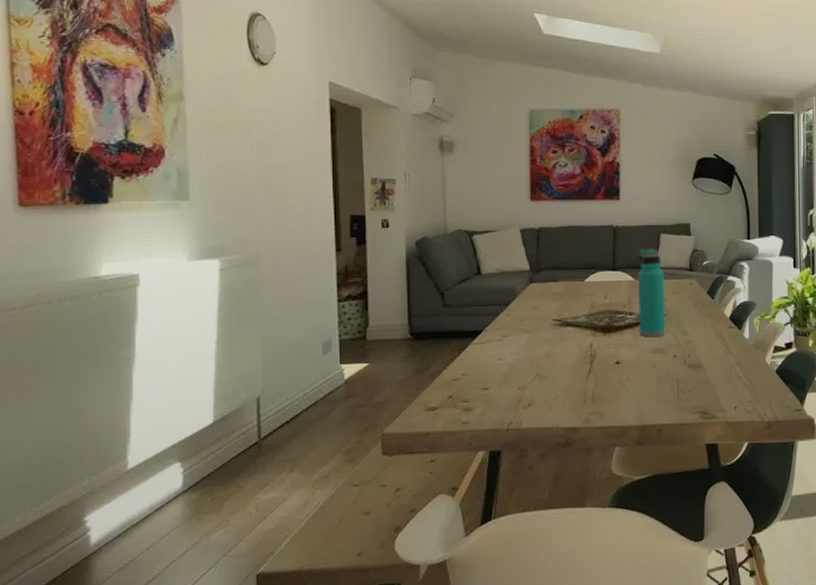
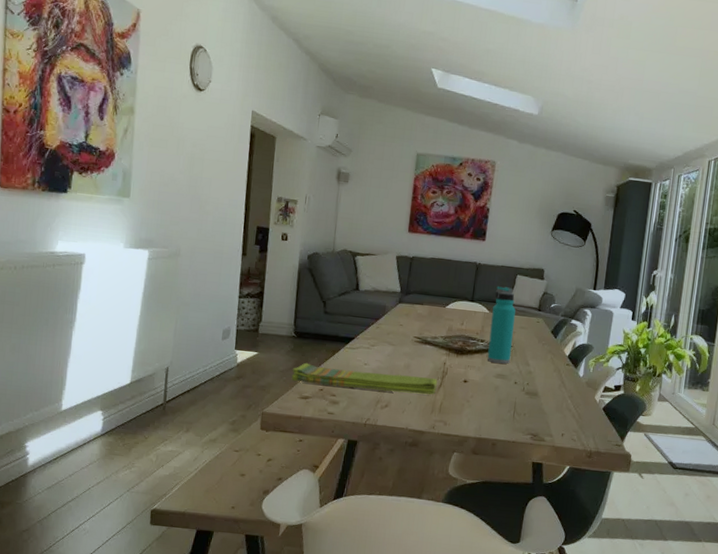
dish towel: none [412,365,586,392] -> present [291,362,438,395]

